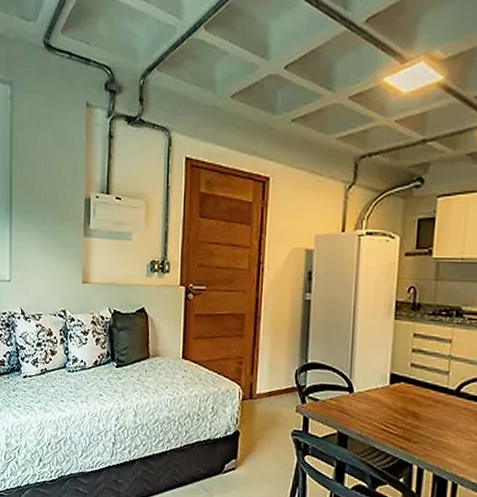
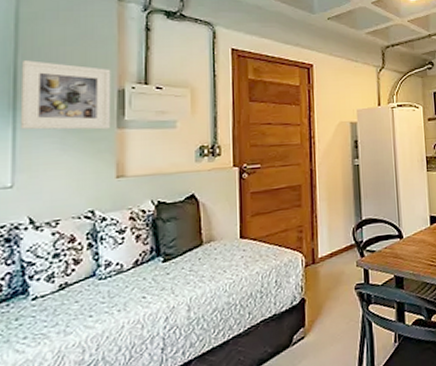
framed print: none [15,167,80,237] -> present [21,60,111,130]

